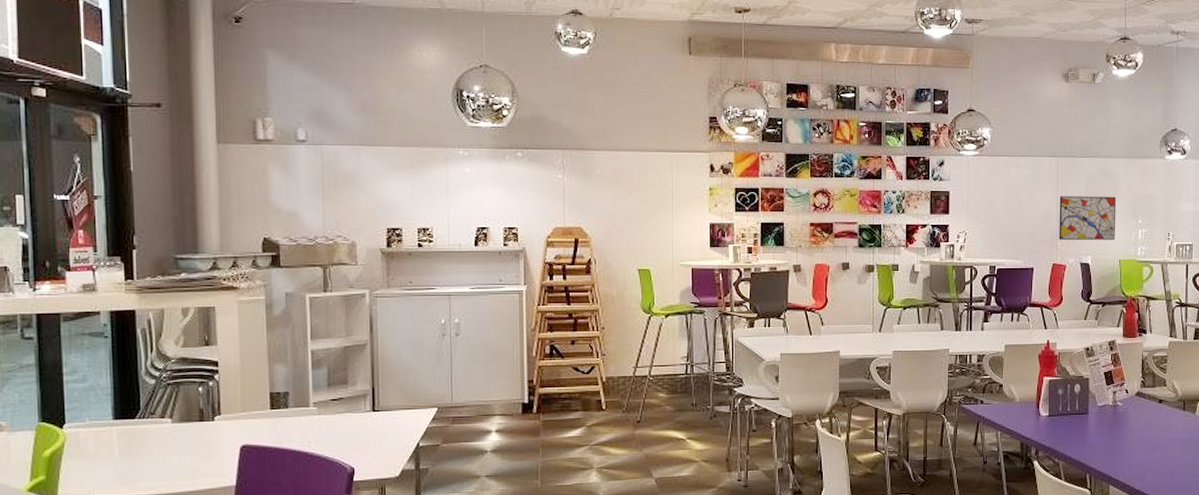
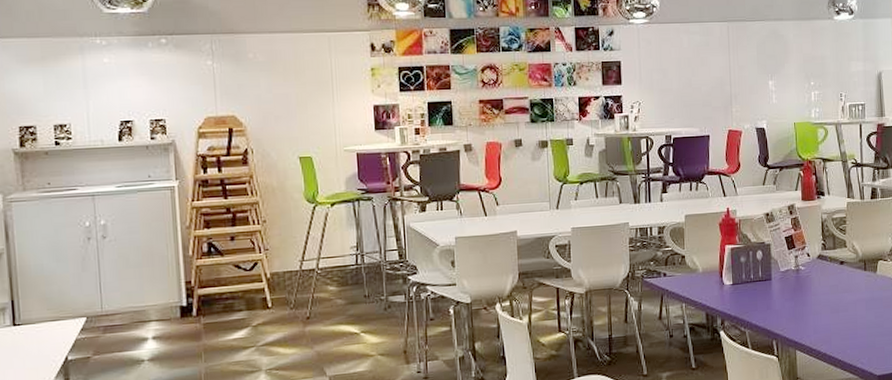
wall art: present [1059,196,1117,240] -> none [731,59,789,106]

